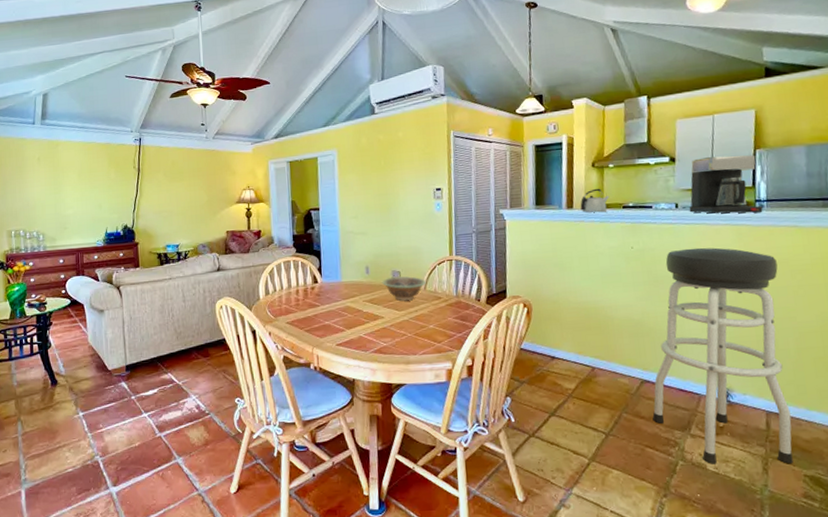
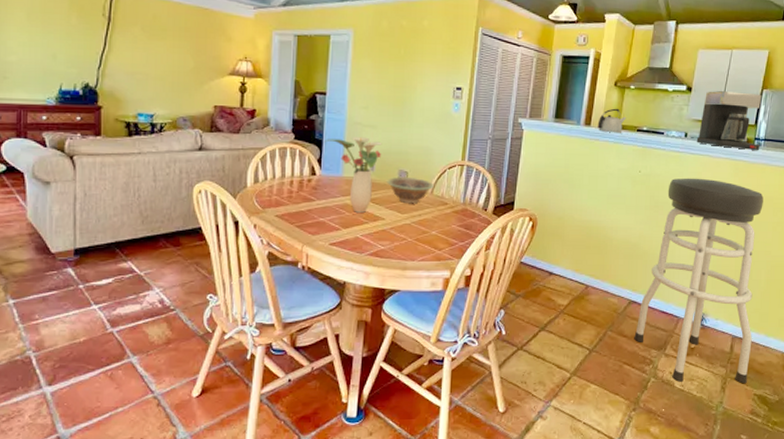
flower arrangement: none [321,244,374,314] -> present [323,137,383,213]

